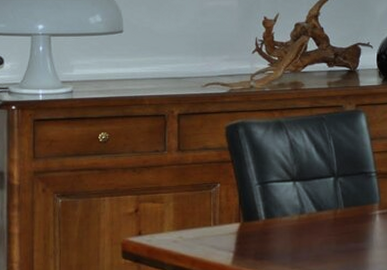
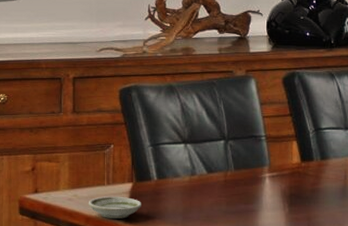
saucer: none [193,238,249,260] -> present [88,196,141,219]

